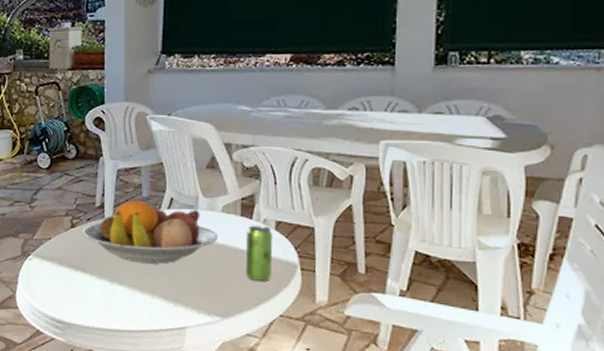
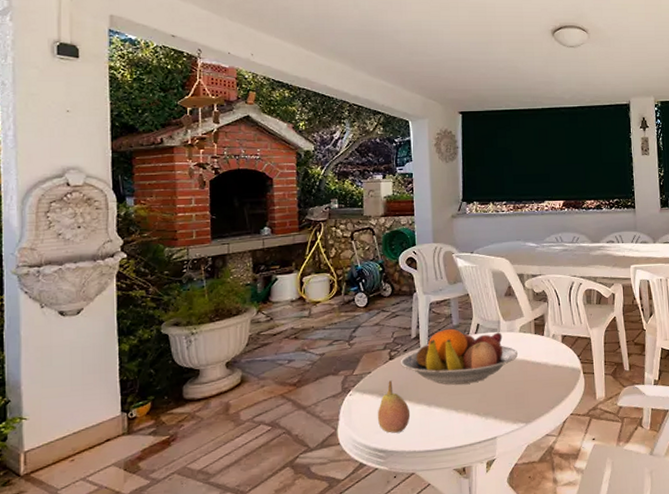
fruit: none [56,249,91,306] -> present [377,380,411,433]
beverage can: present [246,225,272,281] -> none [540,340,562,388]

